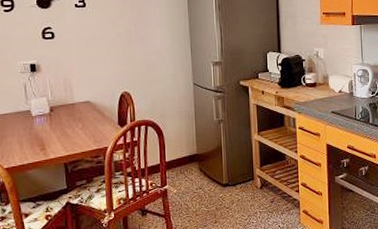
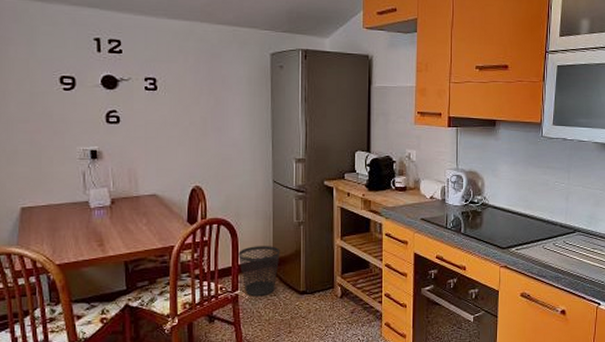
wastebasket: none [165,143,203,191] -> present [238,246,280,297]

